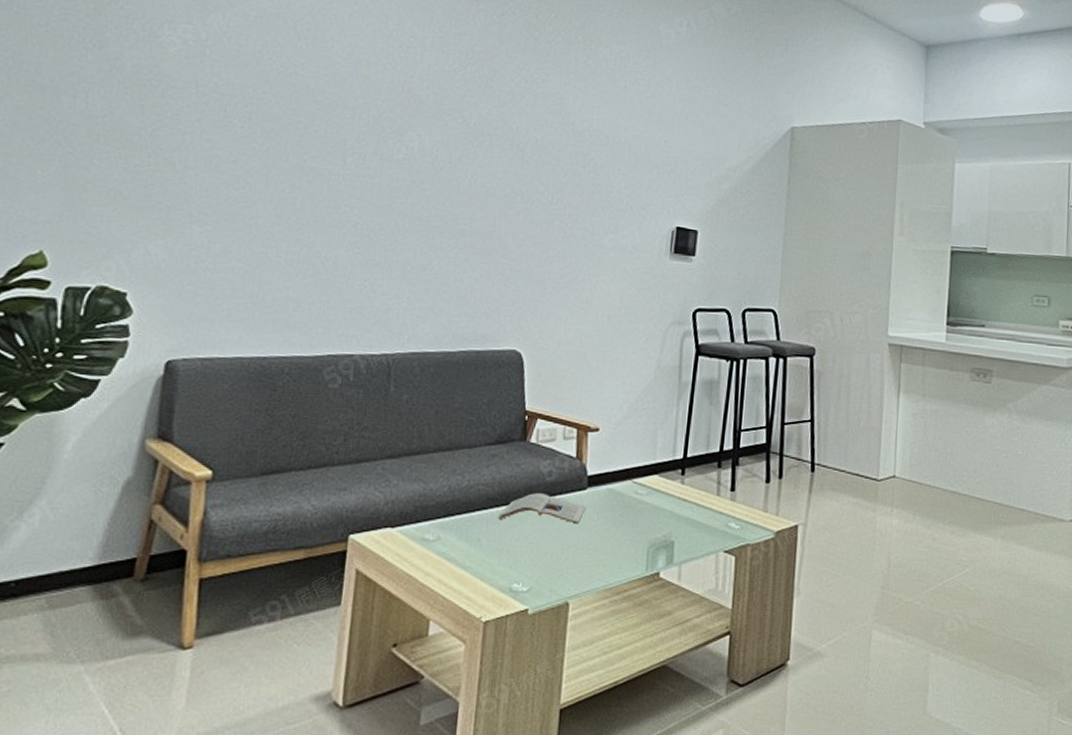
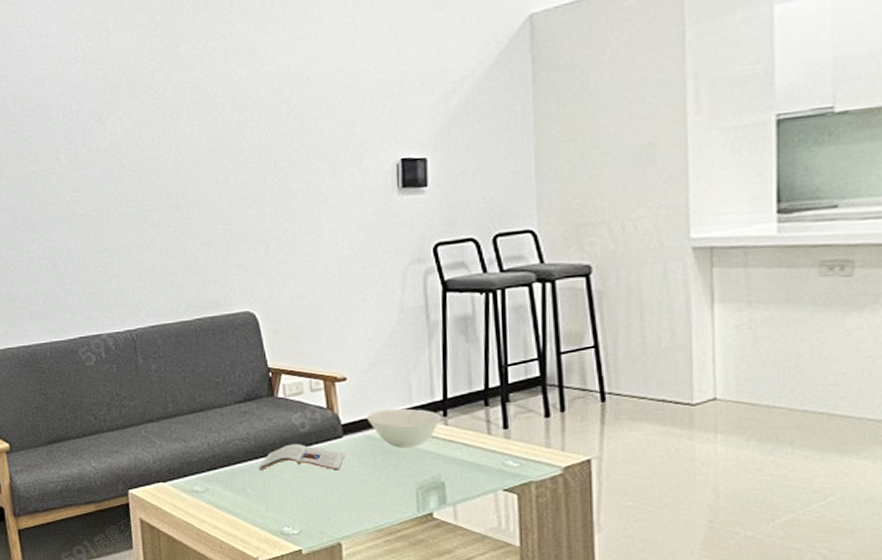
bowl: none [612,463,680,504] -> present [367,408,442,448]

